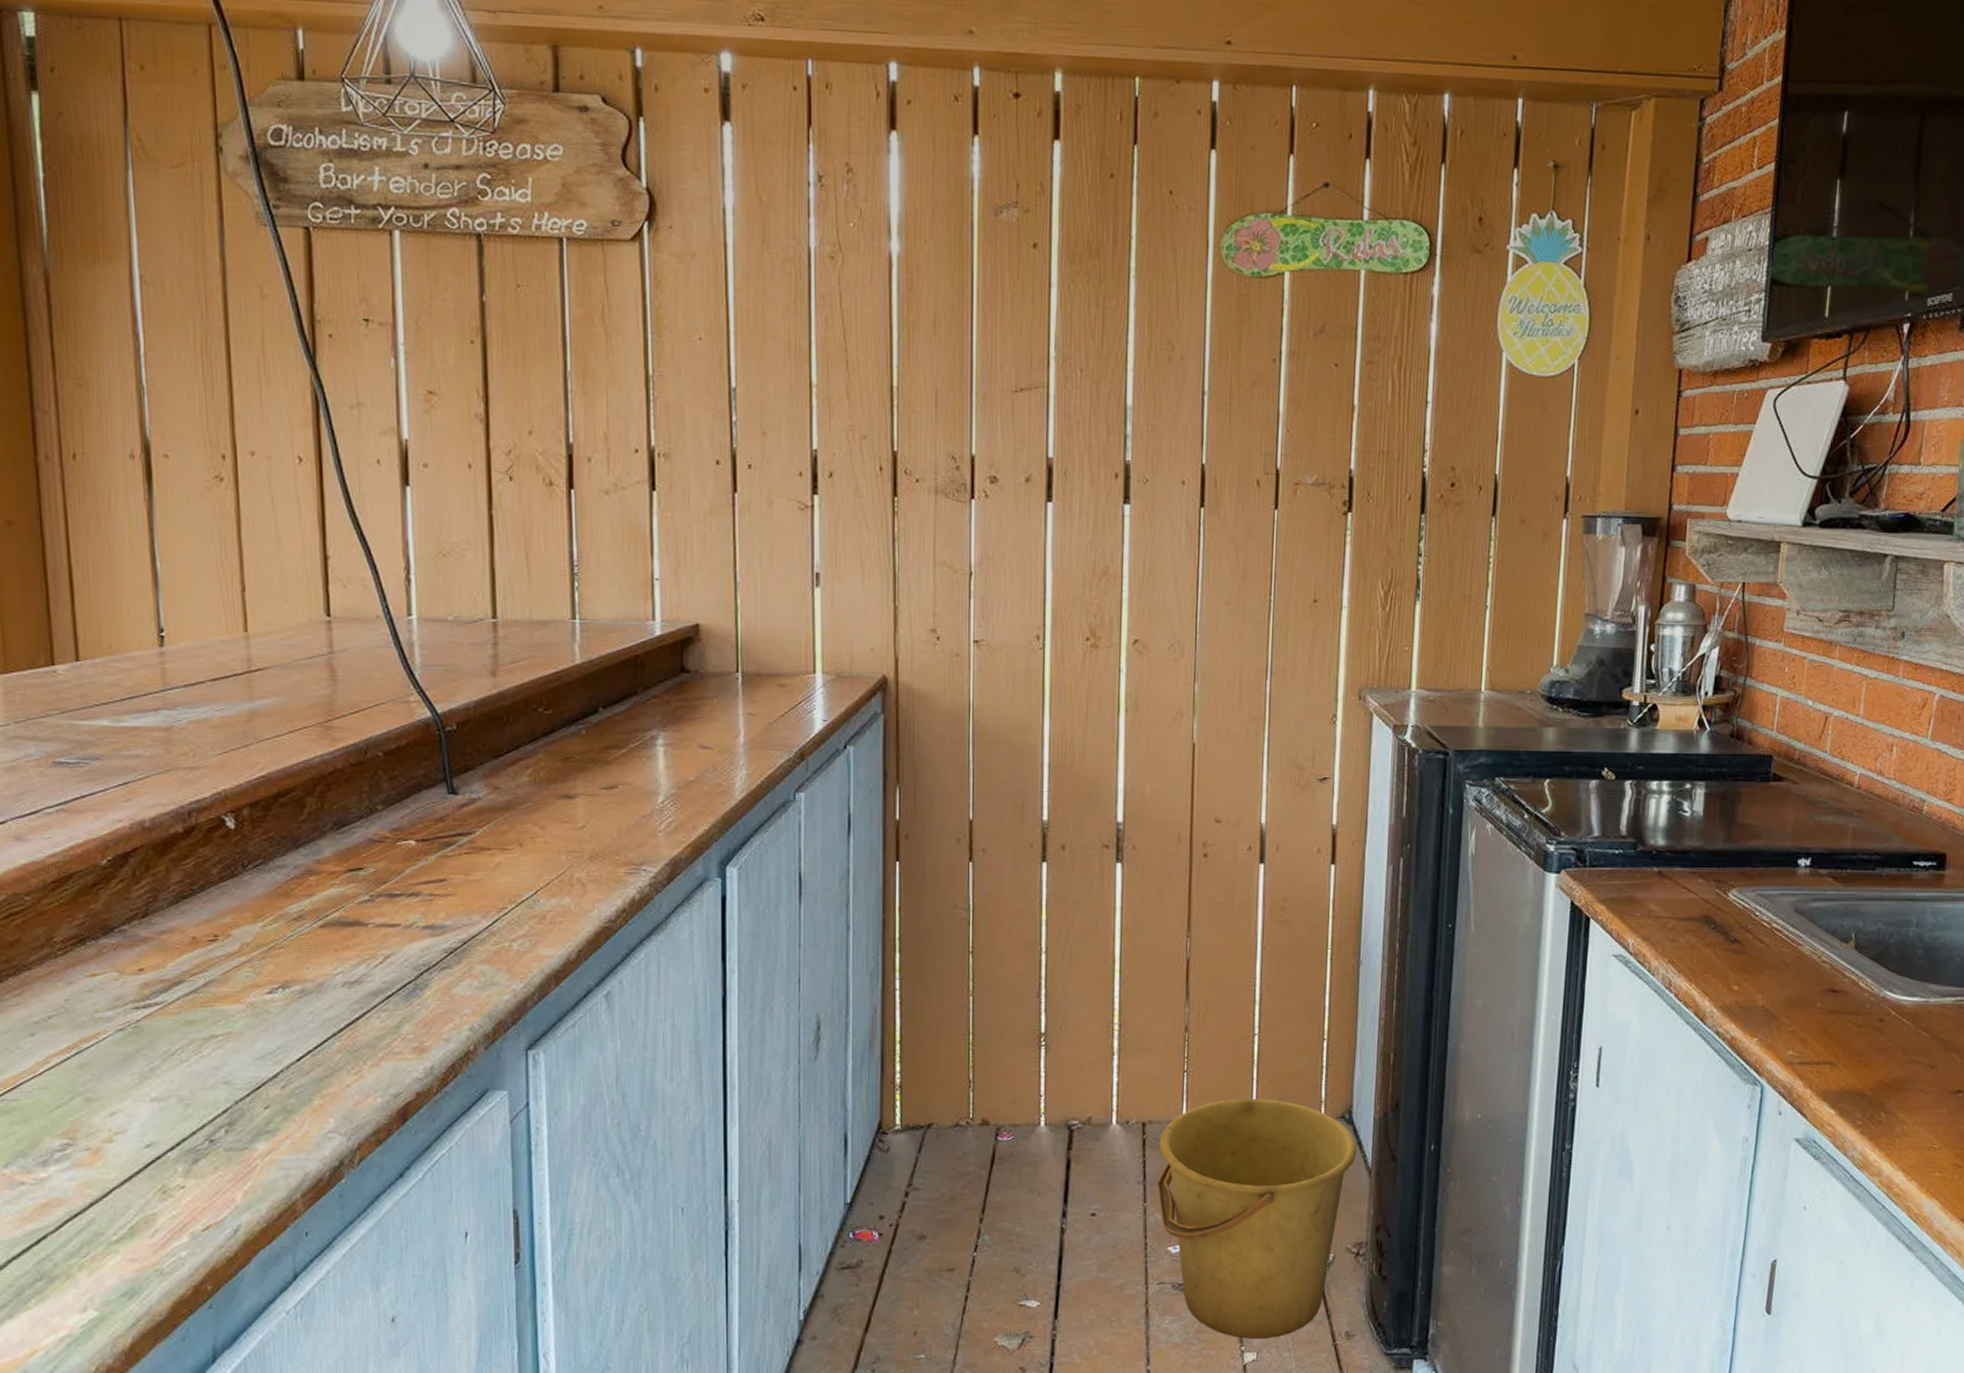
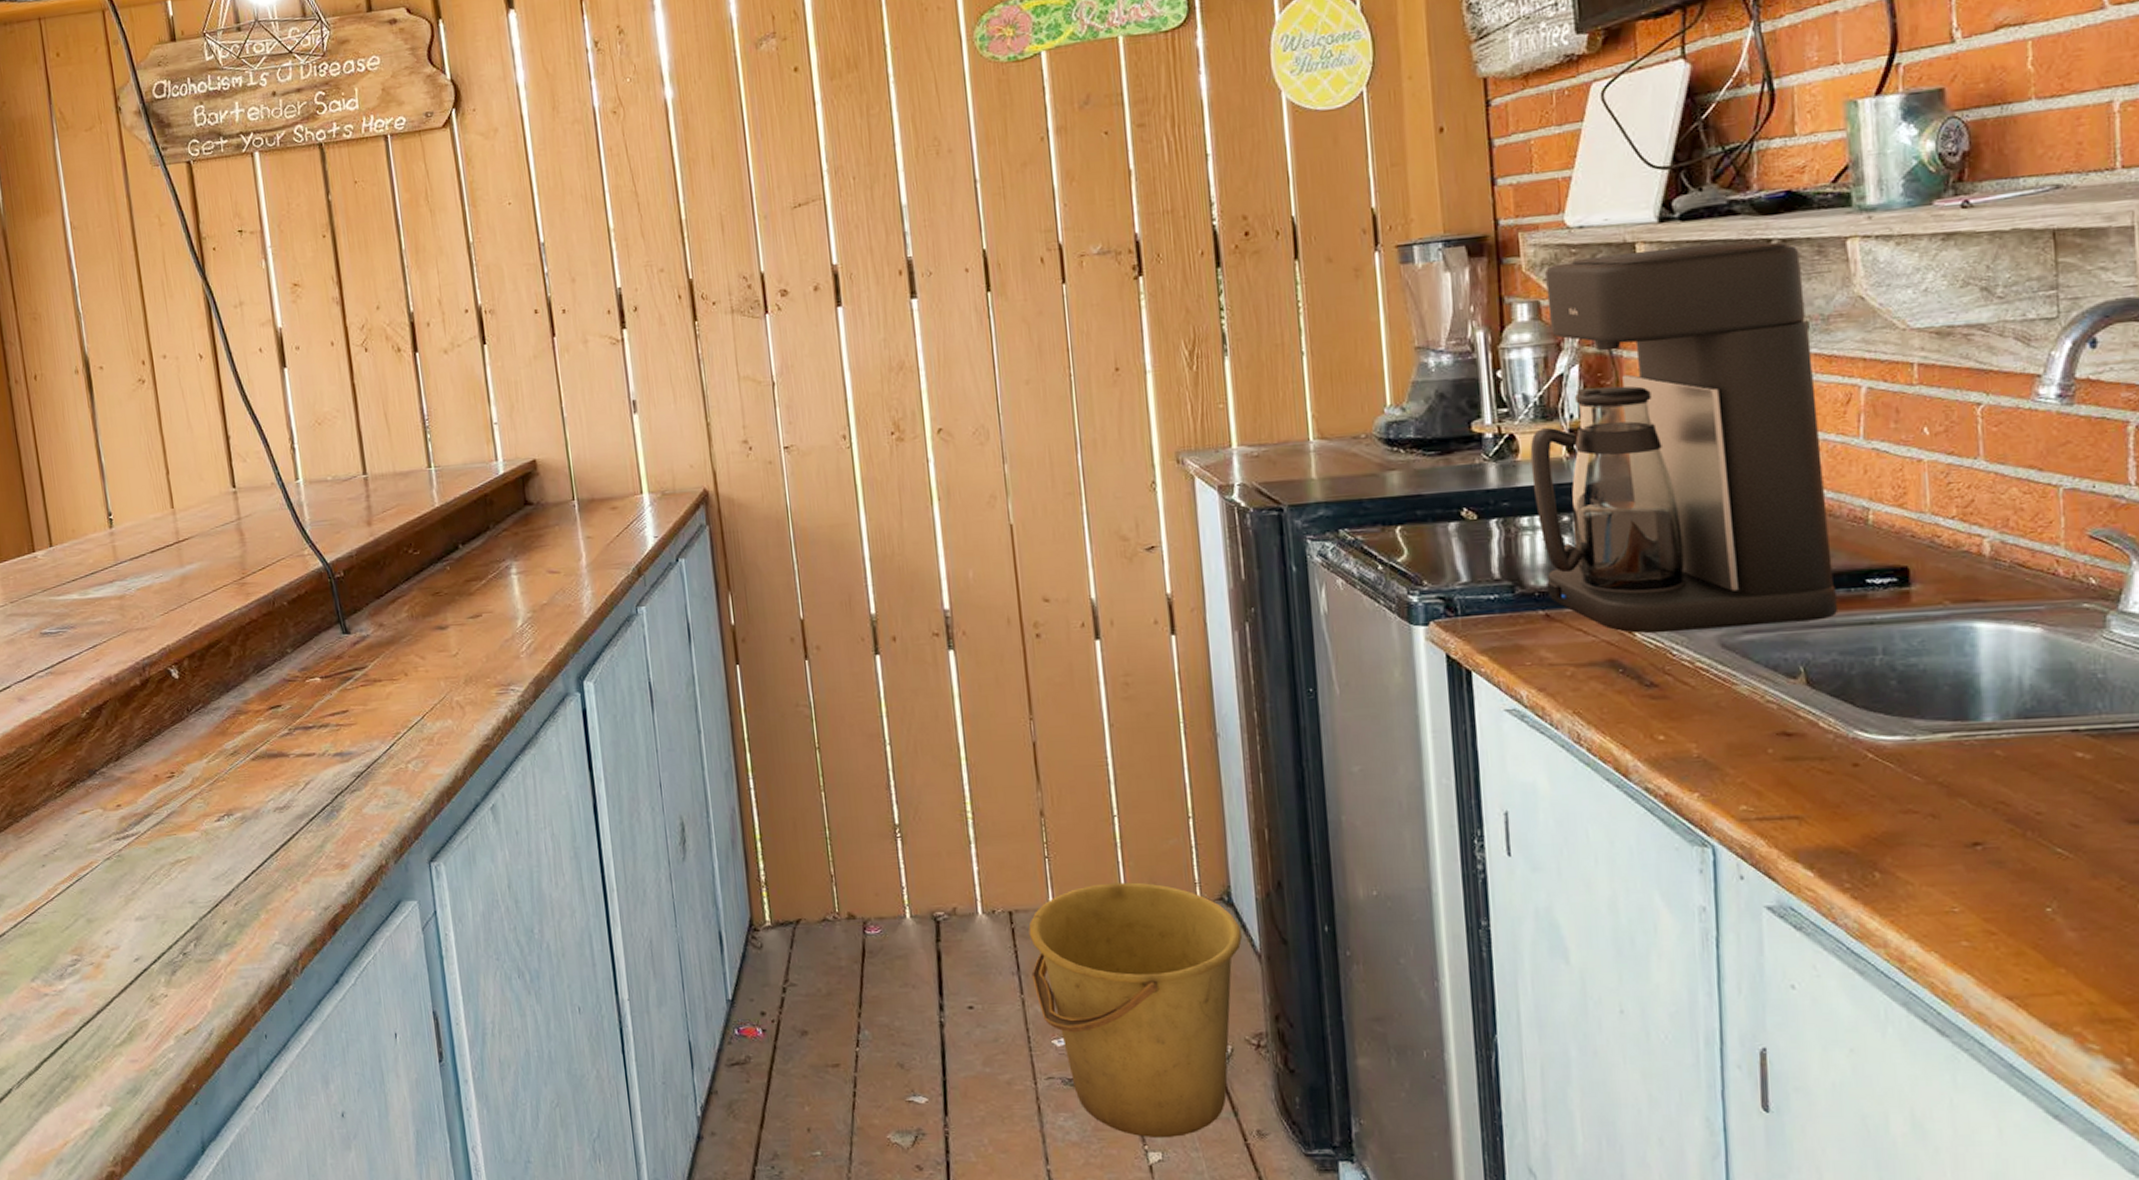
coffee maker: none [1663,550,1907,896] -> present [1530,242,1837,634]

